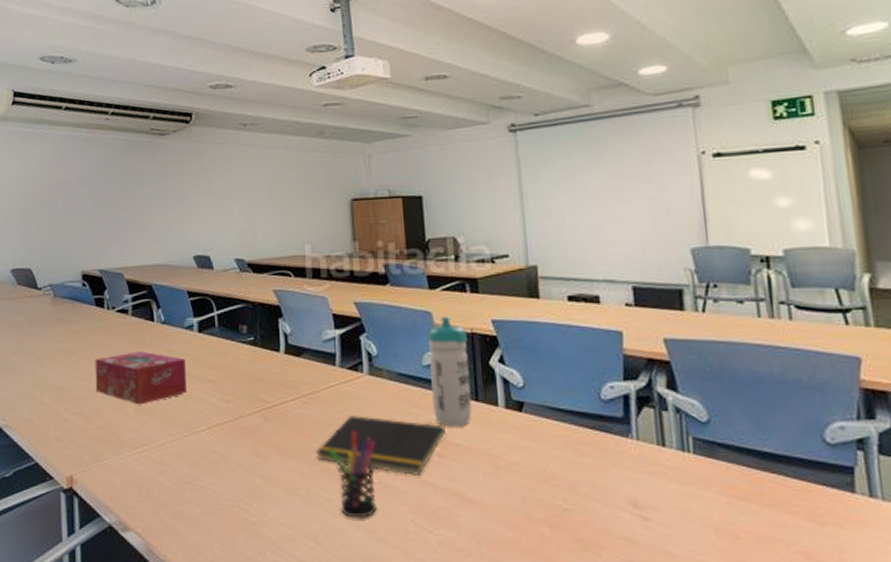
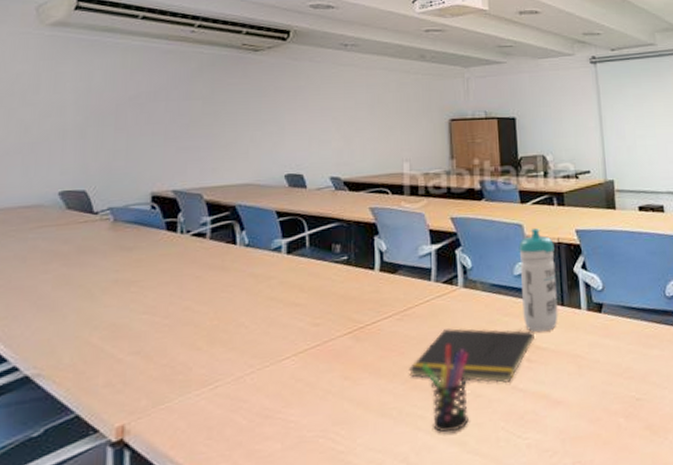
tissue box: present [95,351,188,405] -> none [160,277,272,337]

